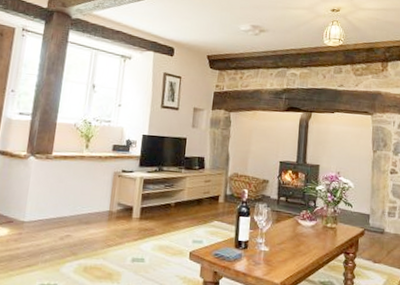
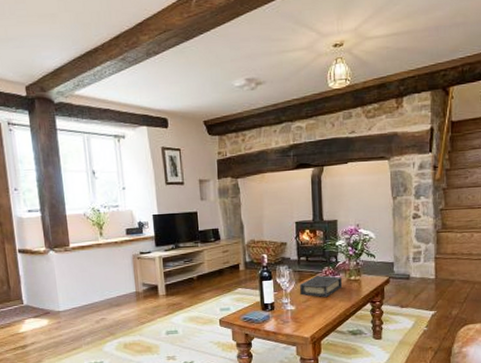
book: none [276,218,318,242] -> present [300,275,342,297]

